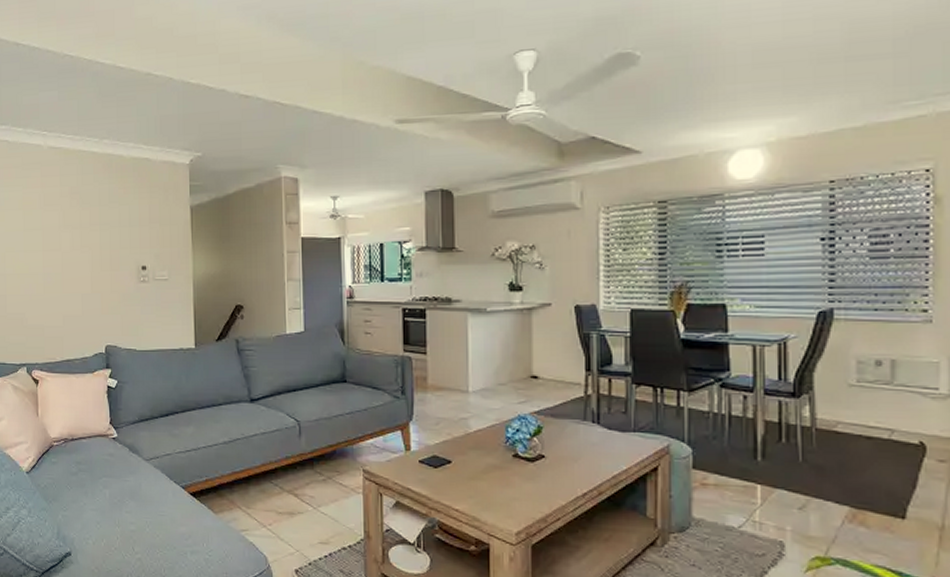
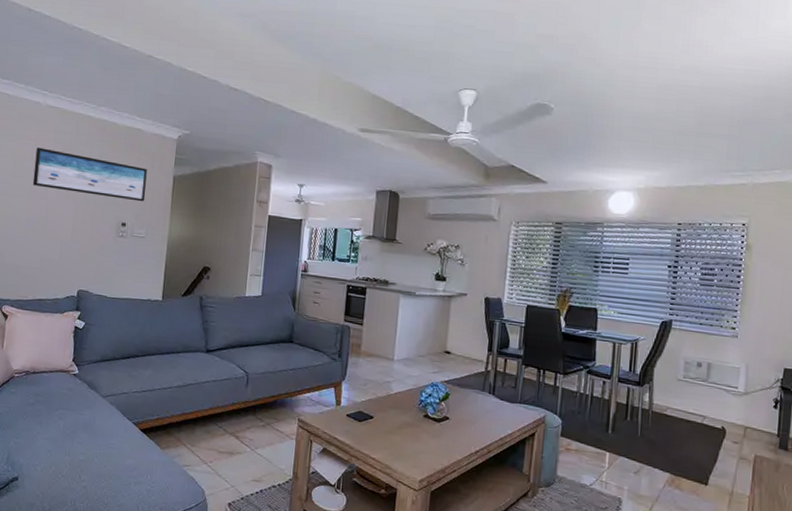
wall art: none [43,194,163,240] -> present [32,147,147,202]

